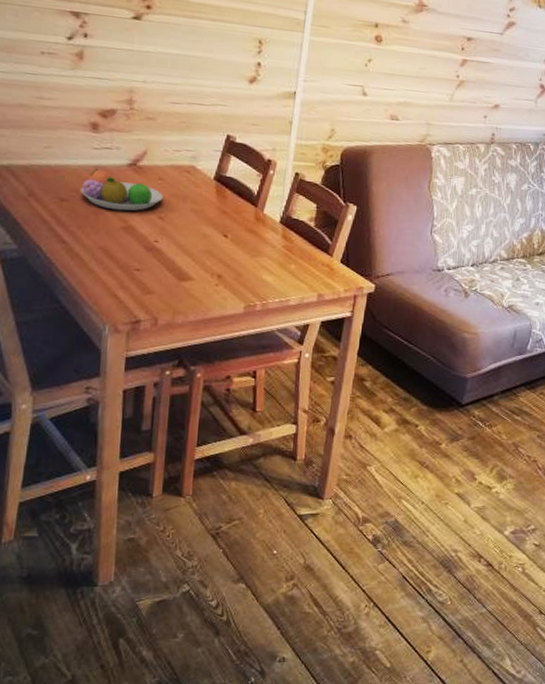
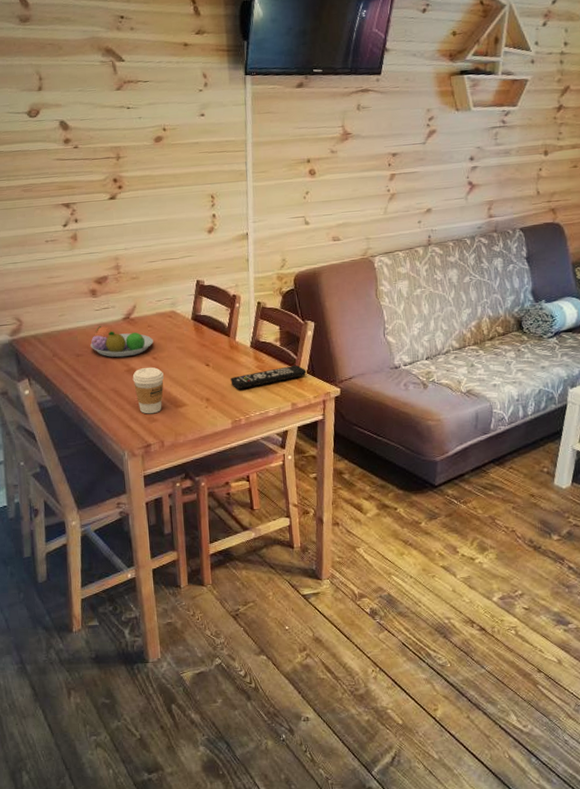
coffee cup: none [129,227,170,284] -> present [132,367,164,414]
remote control: none [250,251,341,270] -> present [230,365,307,389]

